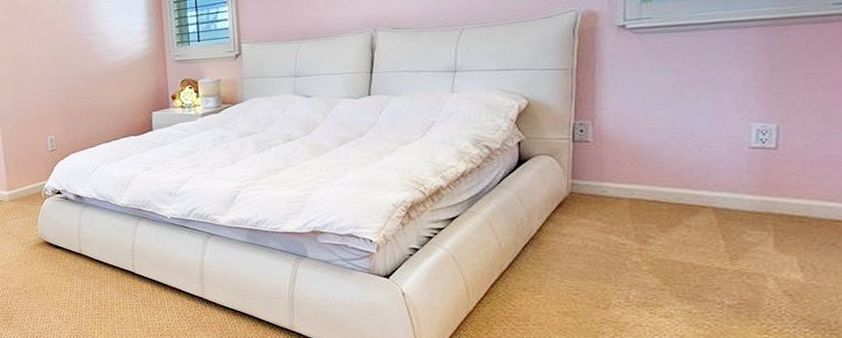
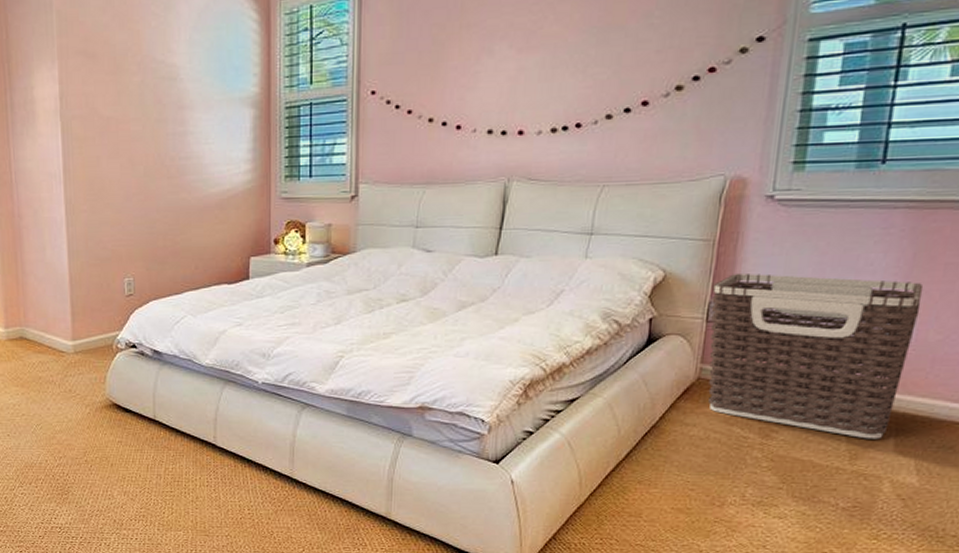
clothes hamper: none [576,93,785,240] -> present [708,274,924,439]

